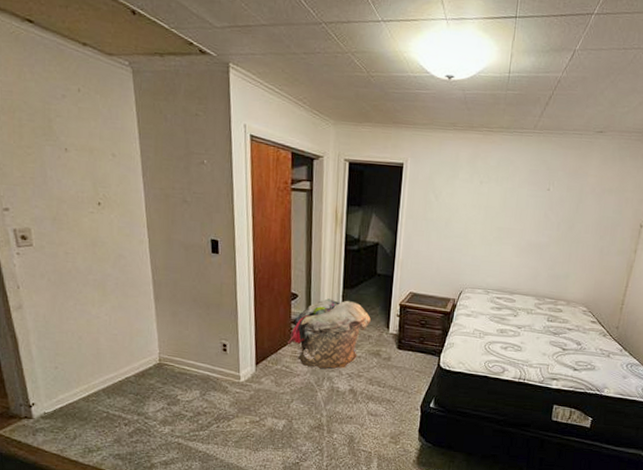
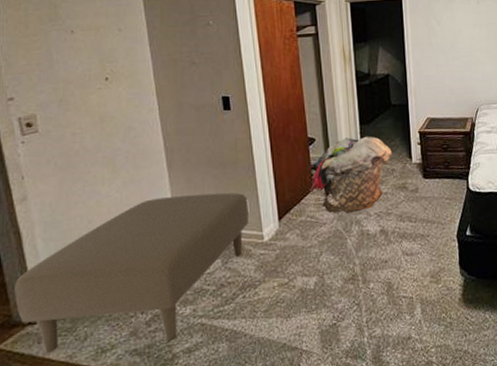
ottoman: none [12,326,228,453] -> present [15,192,249,353]

